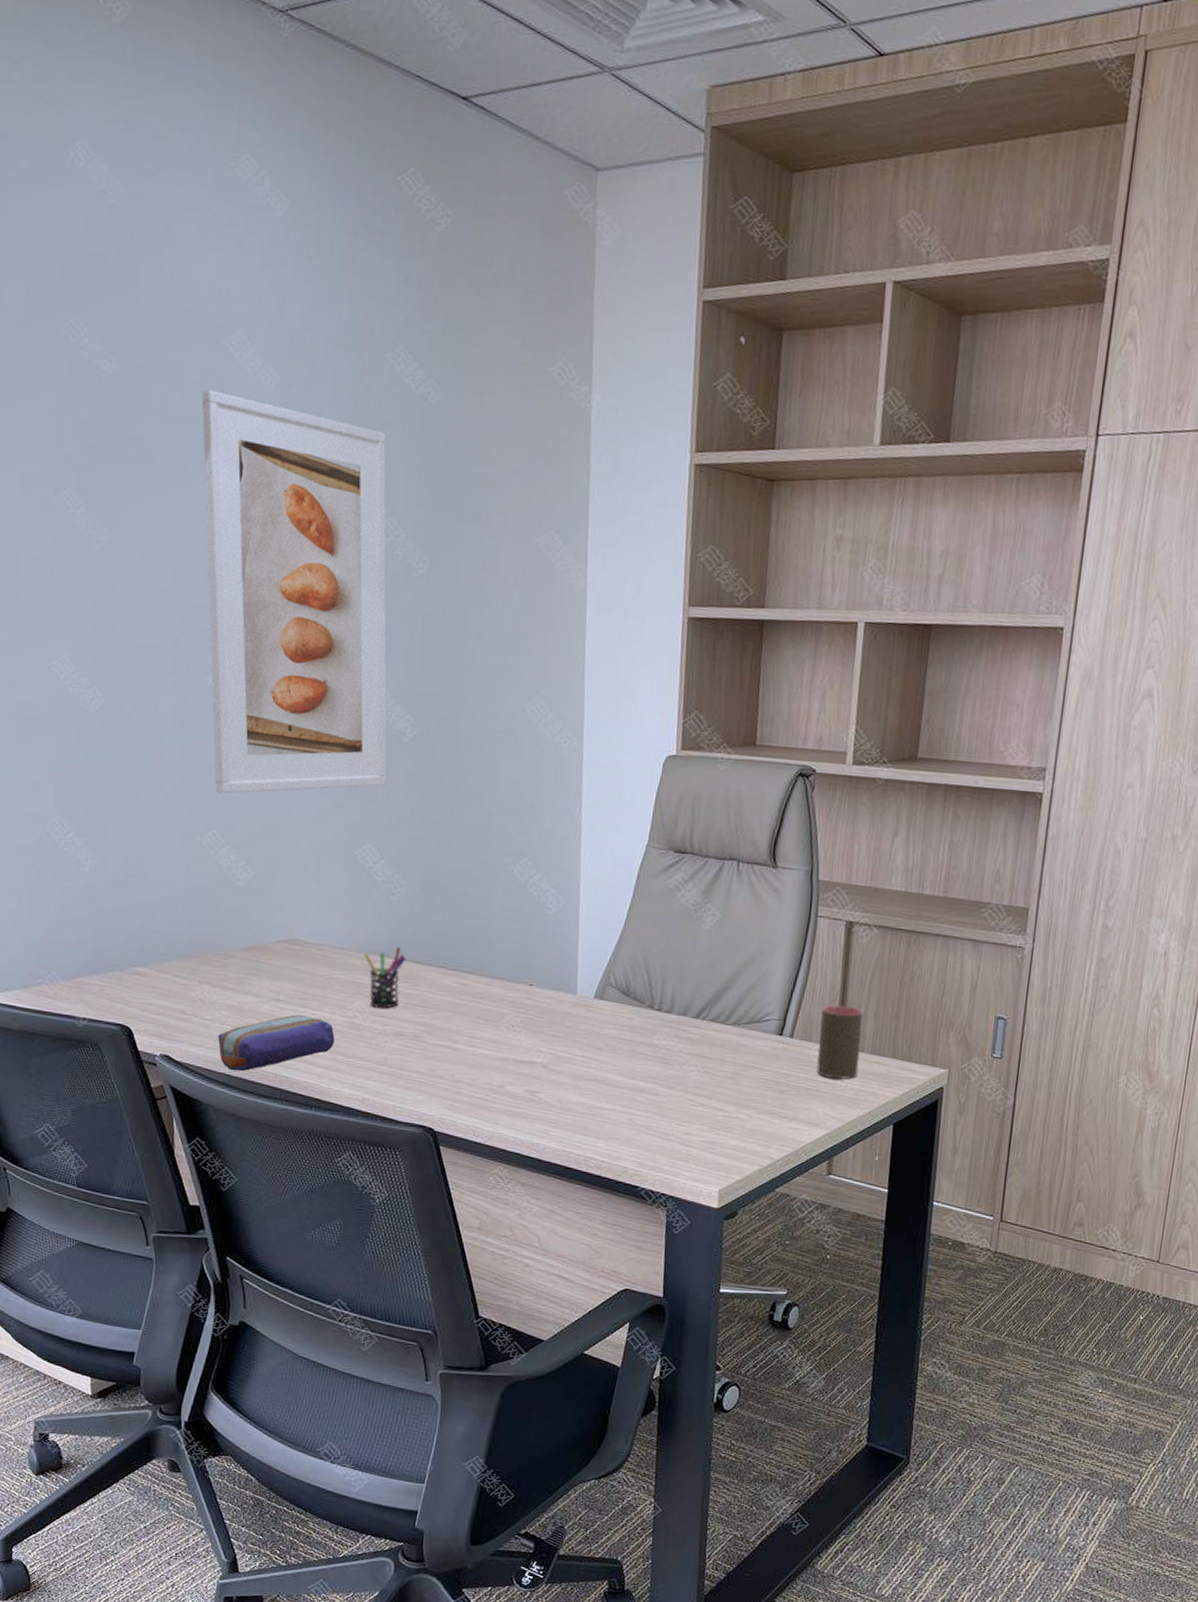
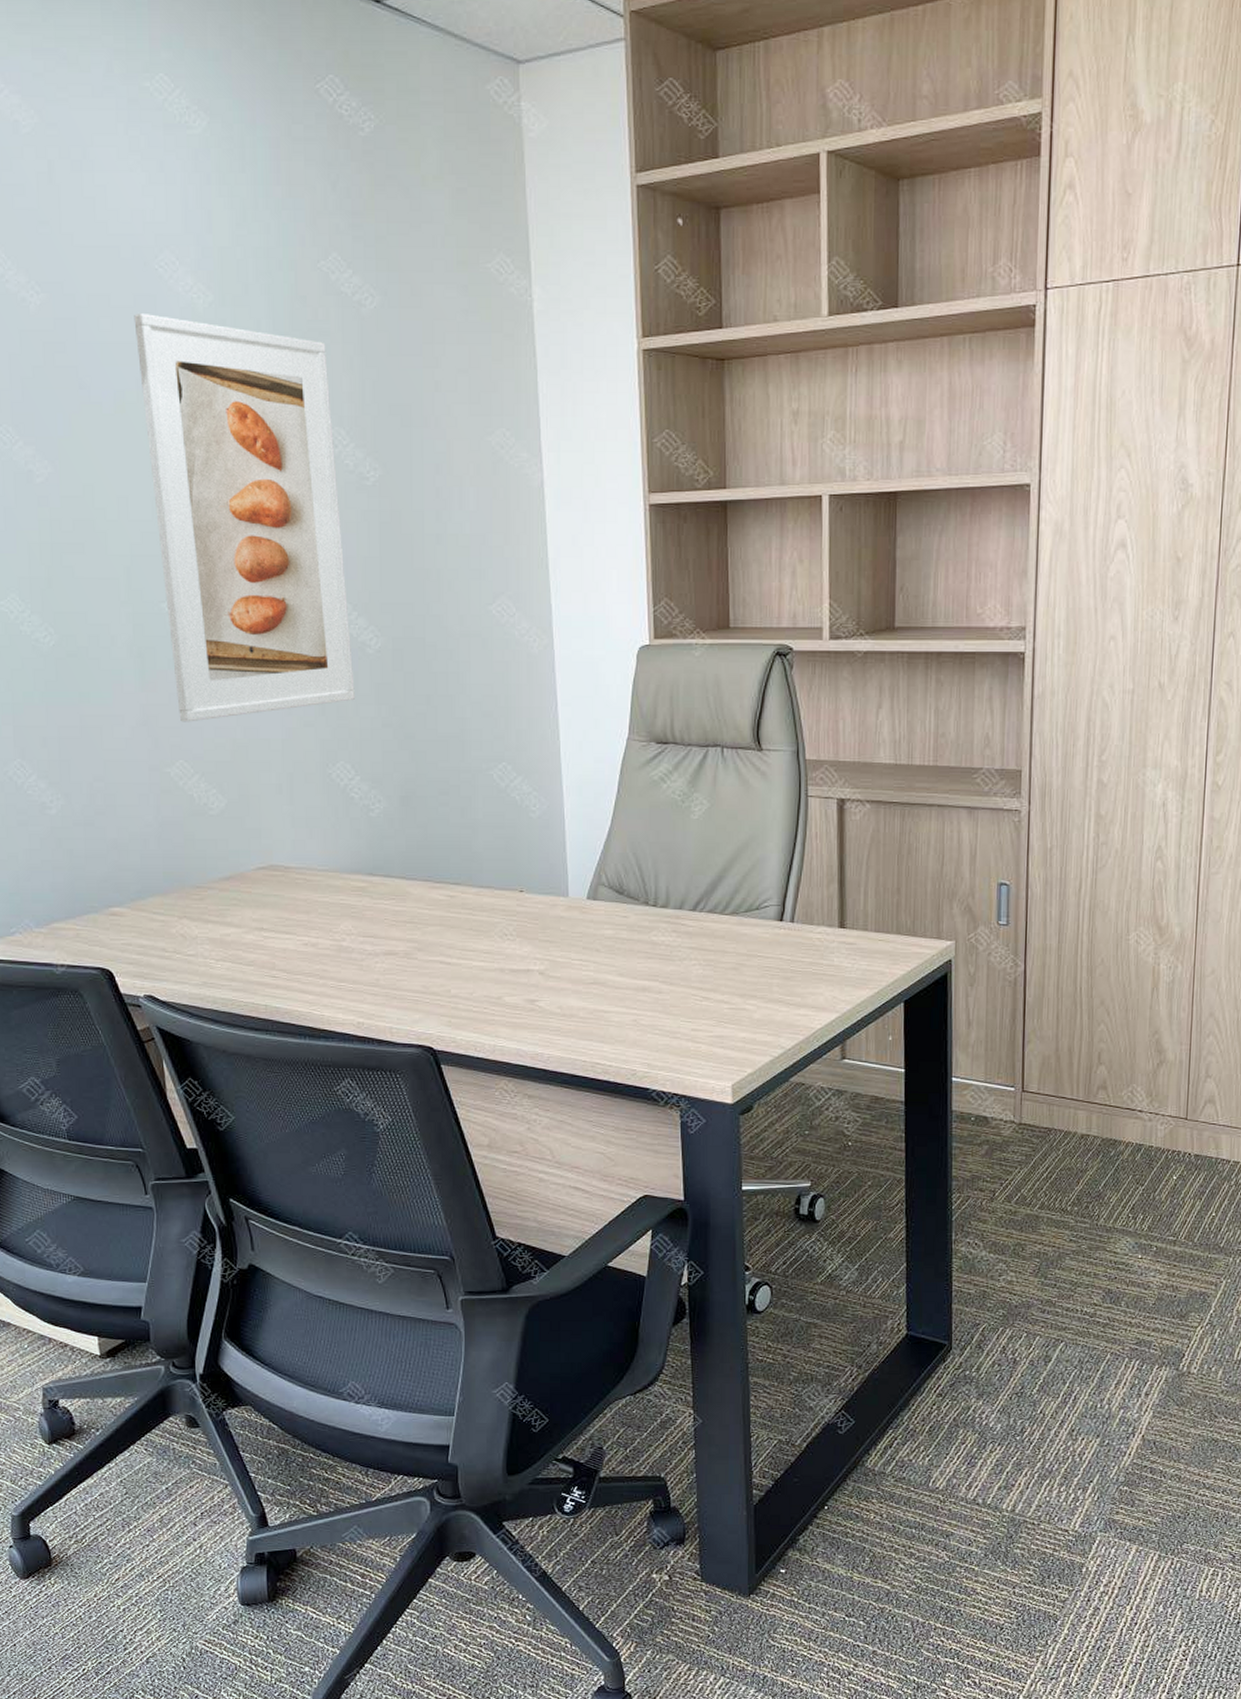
pencil case: present [218,1014,335,1071] -> none [203,942,323,1006]
pen holder: present [364,946,406,1008] -> none [346,863,391,928]
cup: present [816,1004,864,1079] -> none [820,884,864,960]

